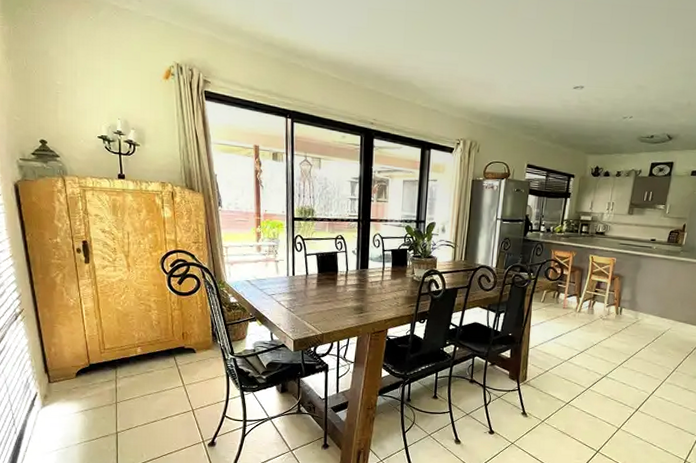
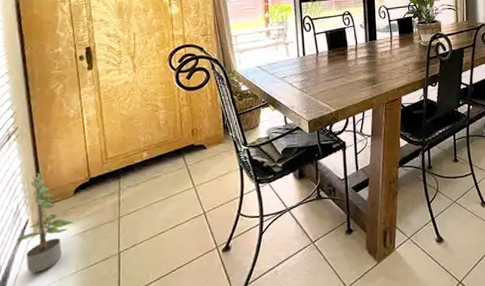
potted plant: none [27,349,77,439] -> present [16,169,75,273]

